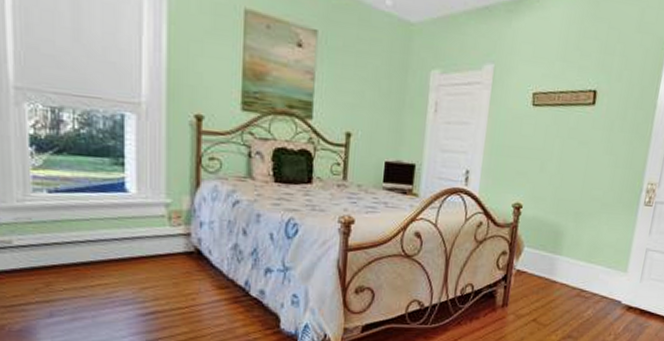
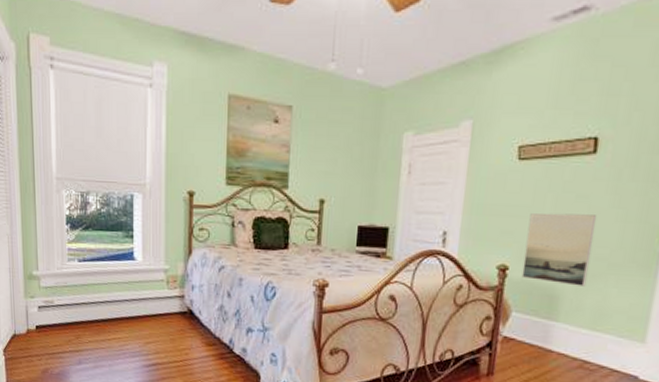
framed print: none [533,156,595,224] -> present [521,213,598,287]

